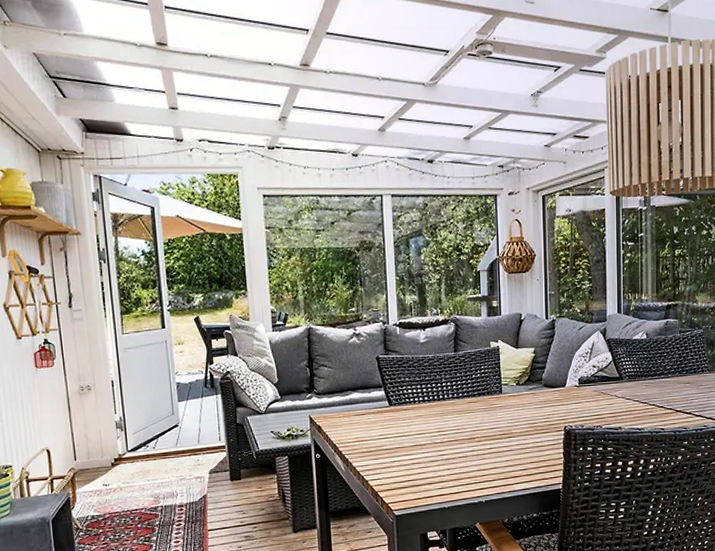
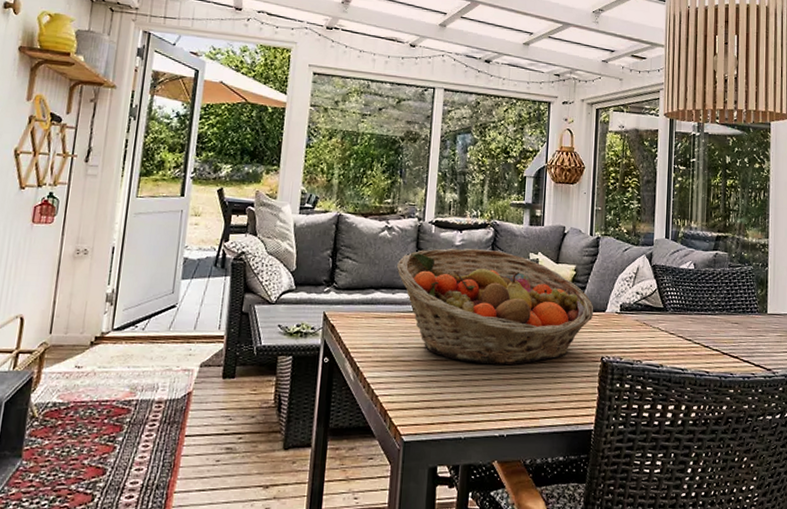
fruit basket: none [368,343,555,445] -> present [396,248,594,365]

